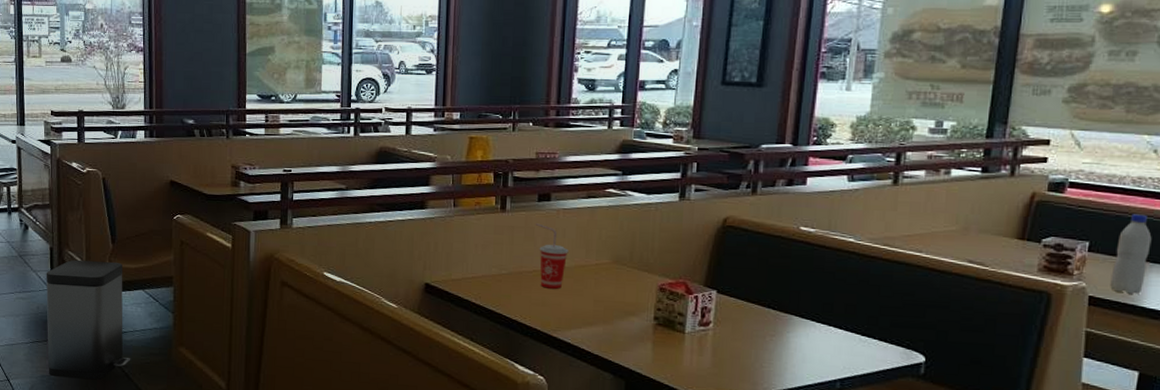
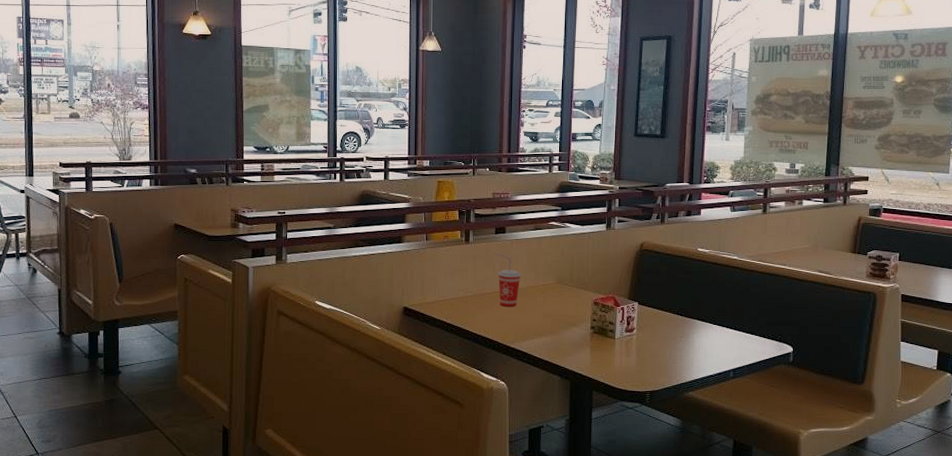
pedal bin: present [46,259,131,380] -> none [54,299,138,411]
water bottle: present [1110,214,1152,295] -> none [915,231,940,292]

